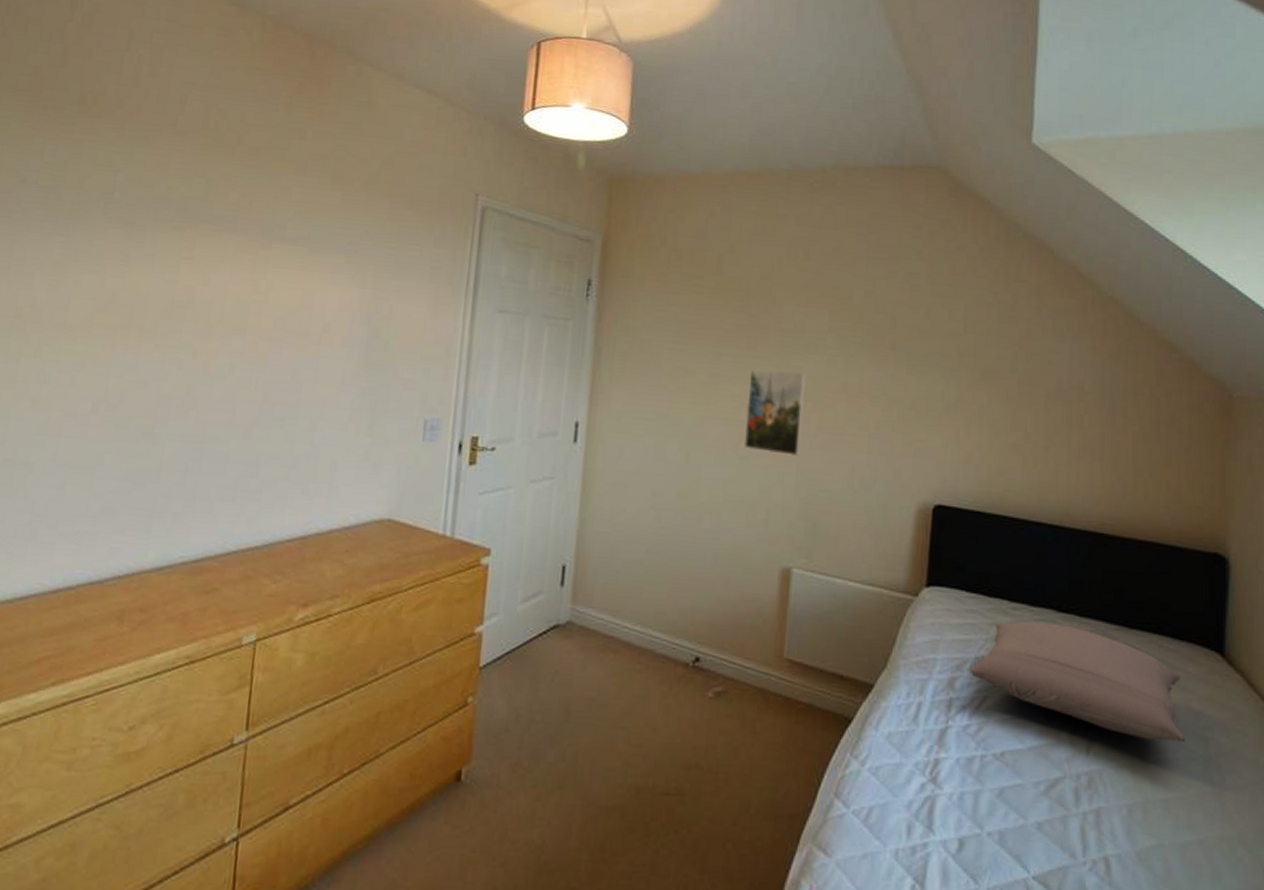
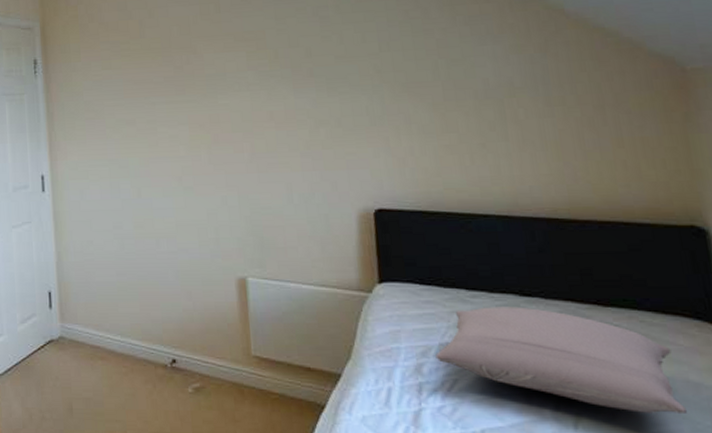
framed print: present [744,368,806,456] -> none [182,109,240,182]

